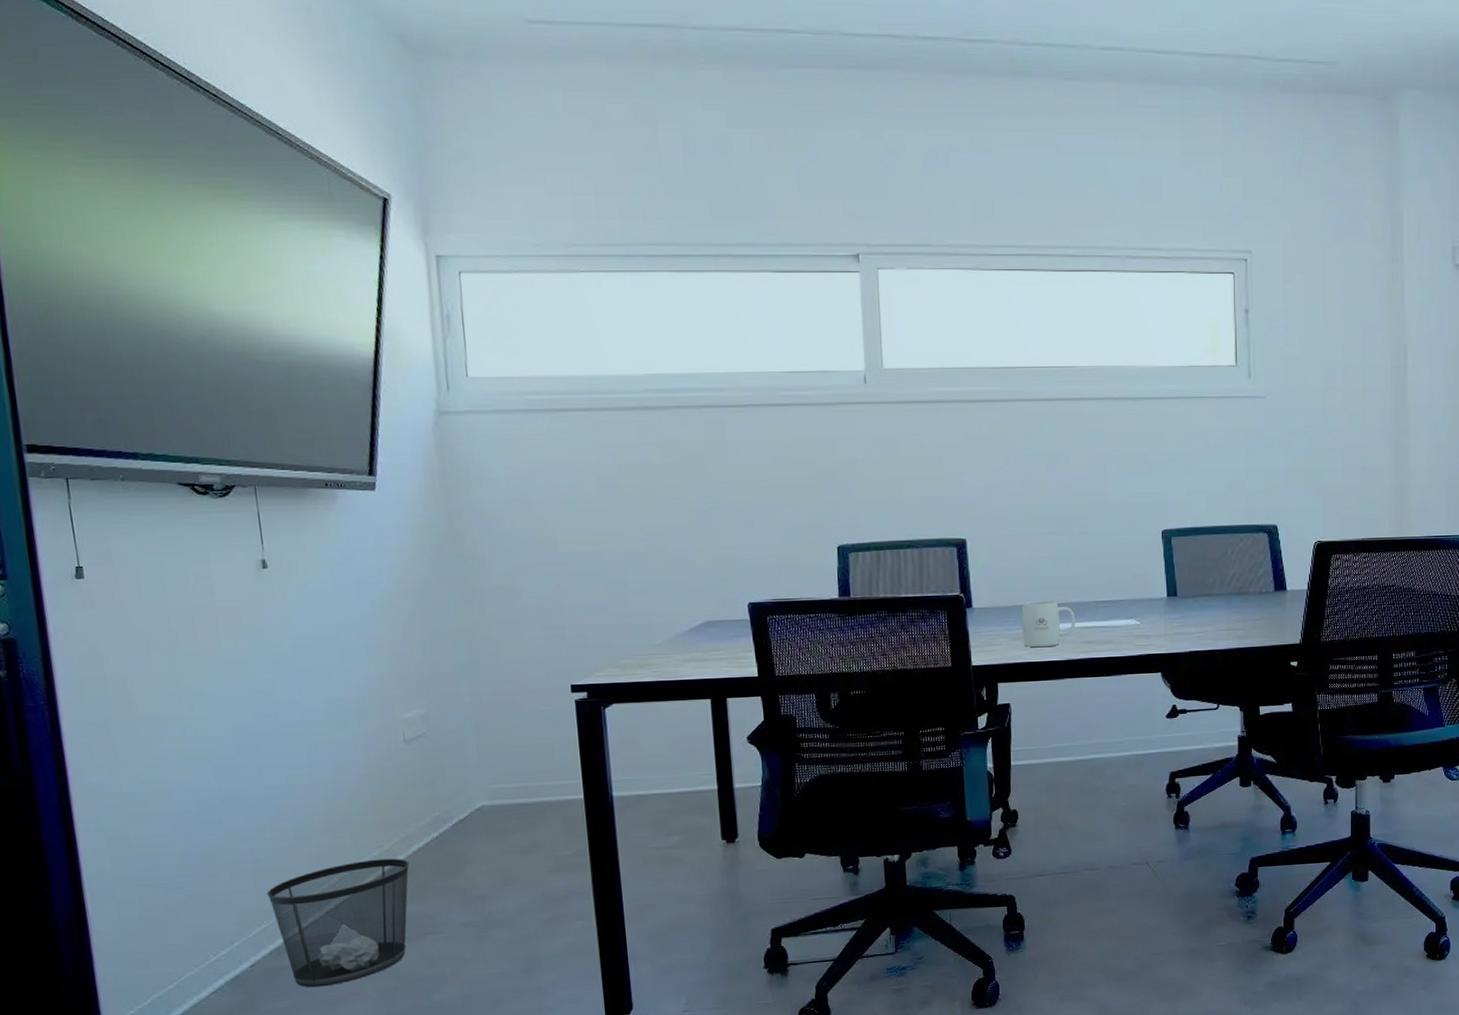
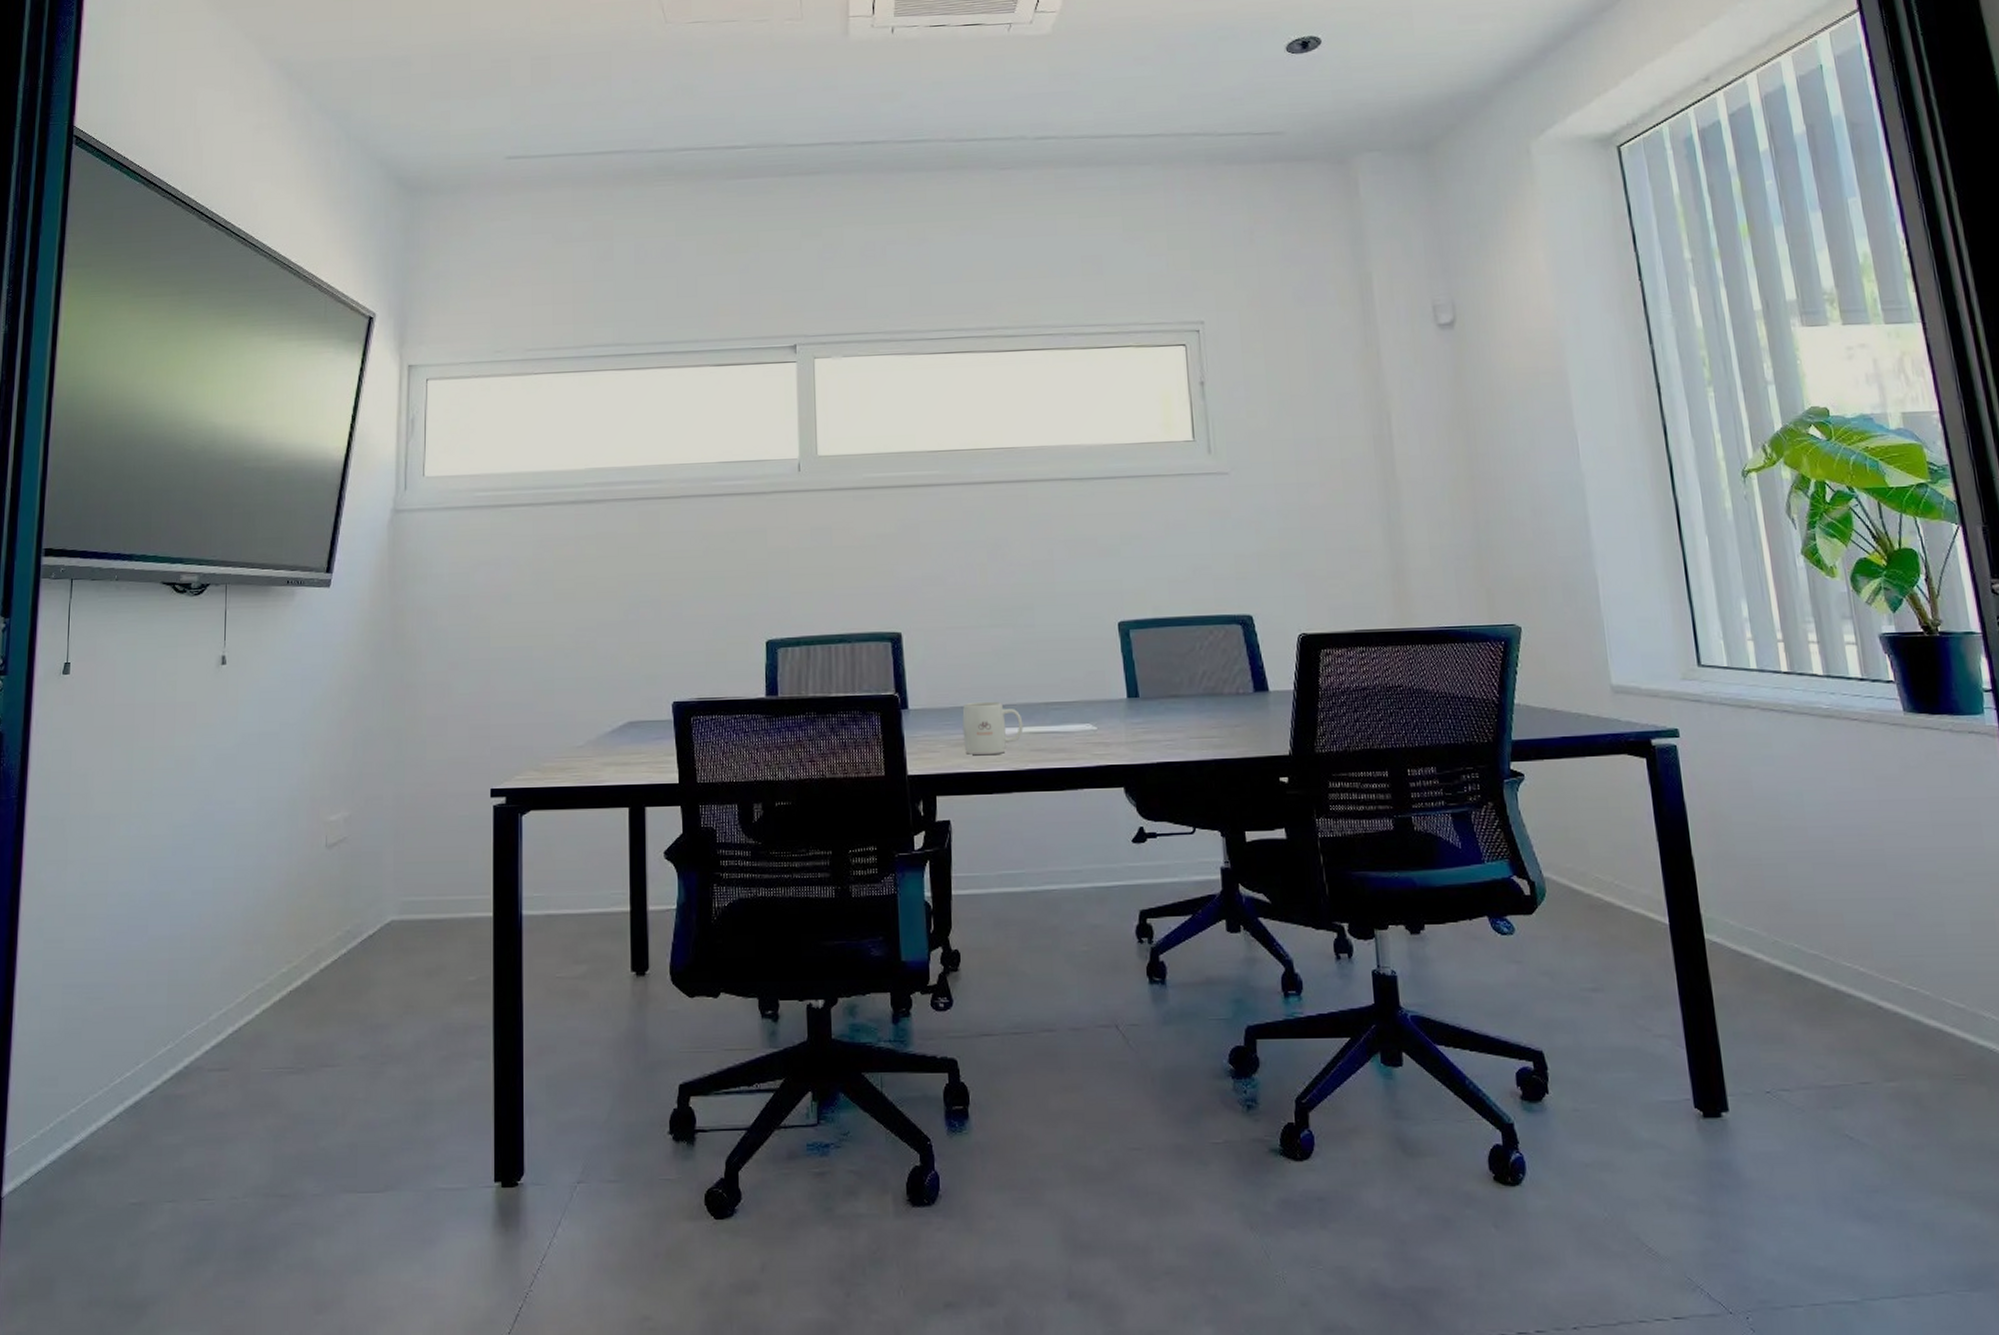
waste bin: present [267,858,410,988] -> none [177,976,315,1122]

